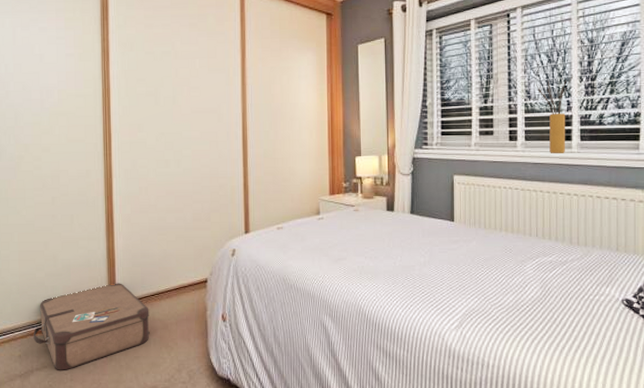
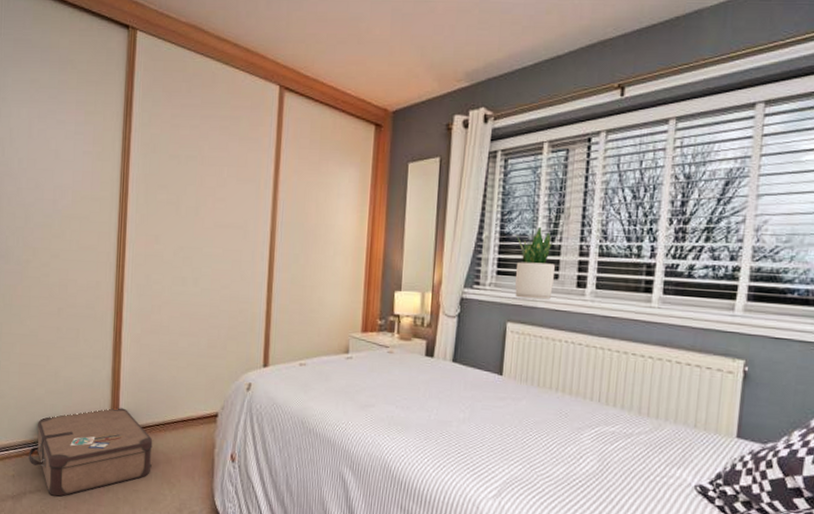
planter: none [454,92,490,154] -> present [515,227,555,300]
vase: present [536,76,574,154] -> none [615,217,662,309]

